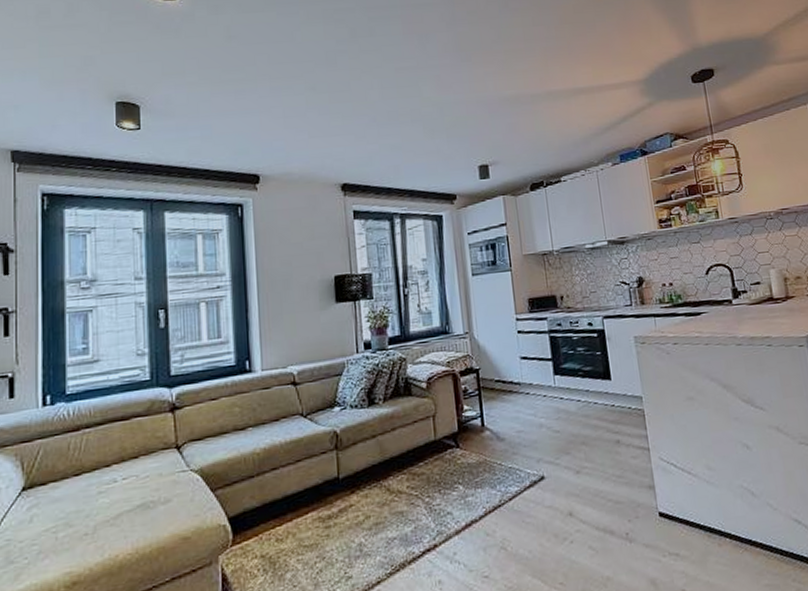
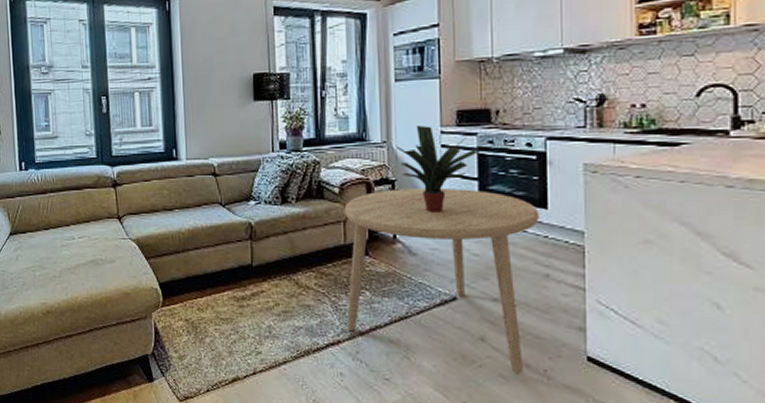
dining table: none [432,369,609,543] -> present [344,187,539,374]
potted plant: none [478,314,550,396] -> present [397,126,478,212]

